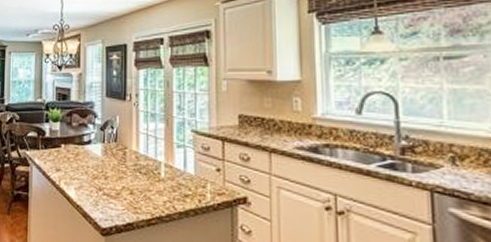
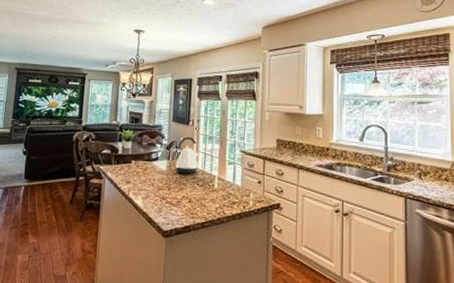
kettle: none [112,114,140,160] -> present [175,136,199,174]

